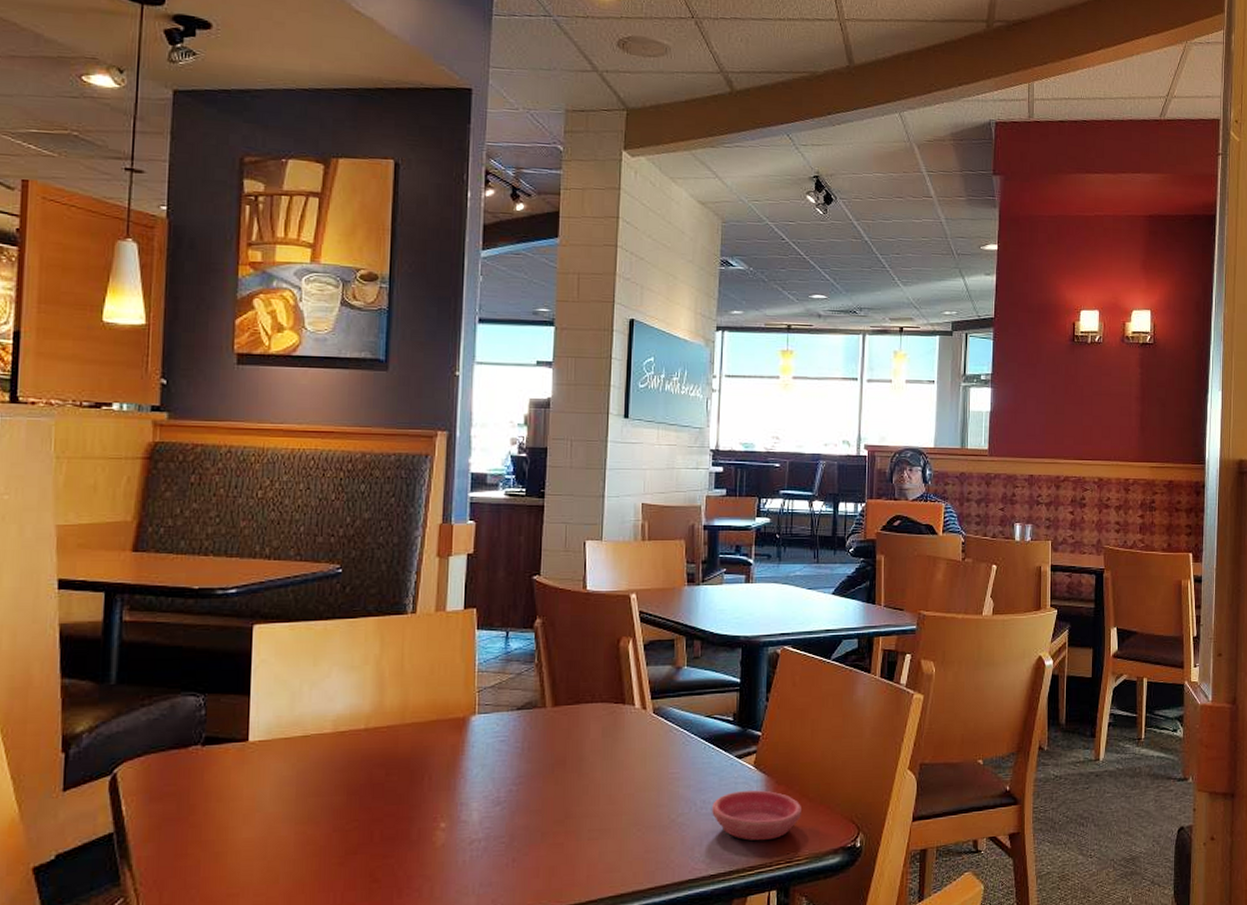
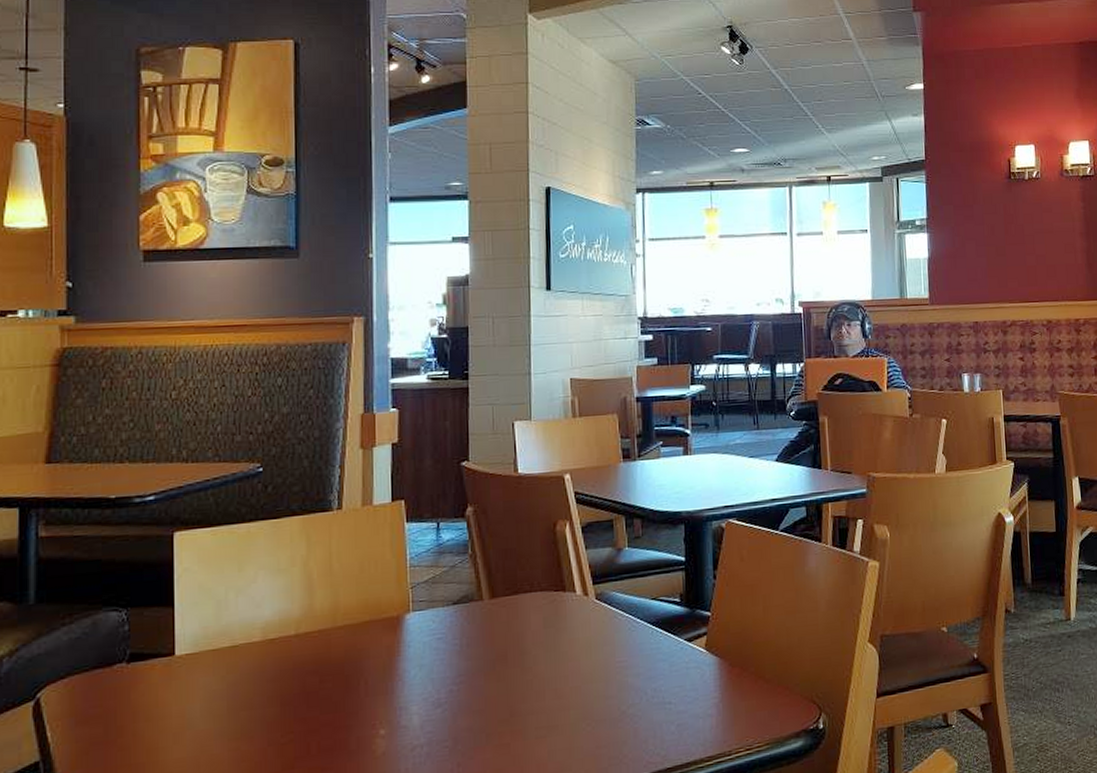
saucer: present [712,790,801,841] -> none [664,674,759,729]

